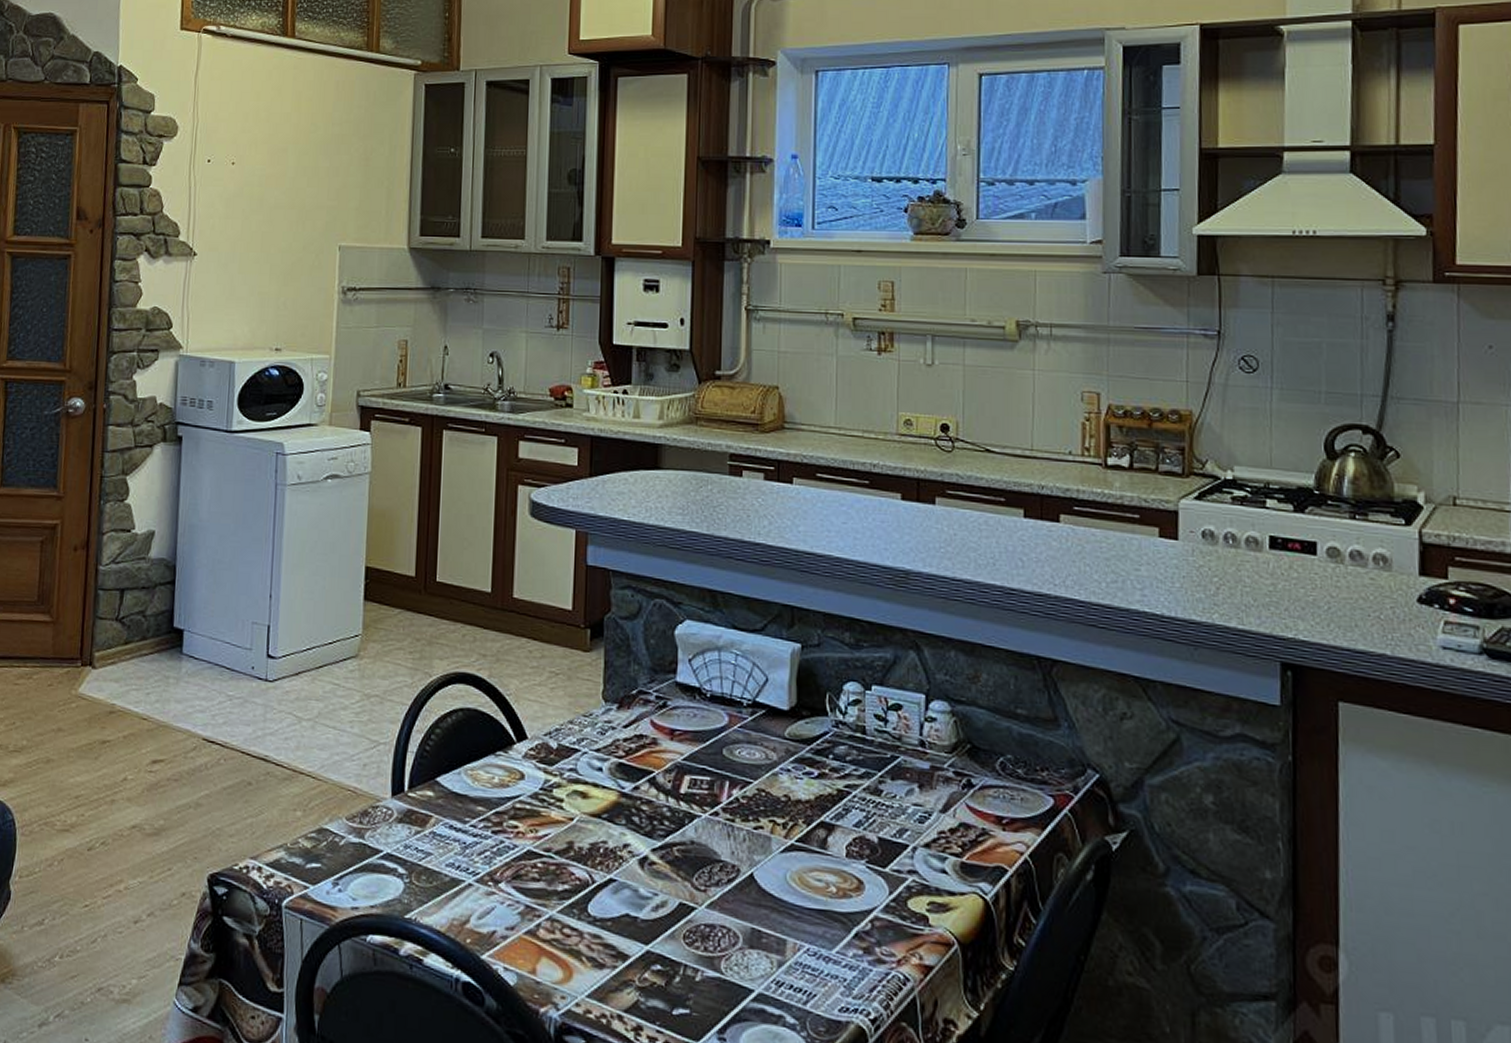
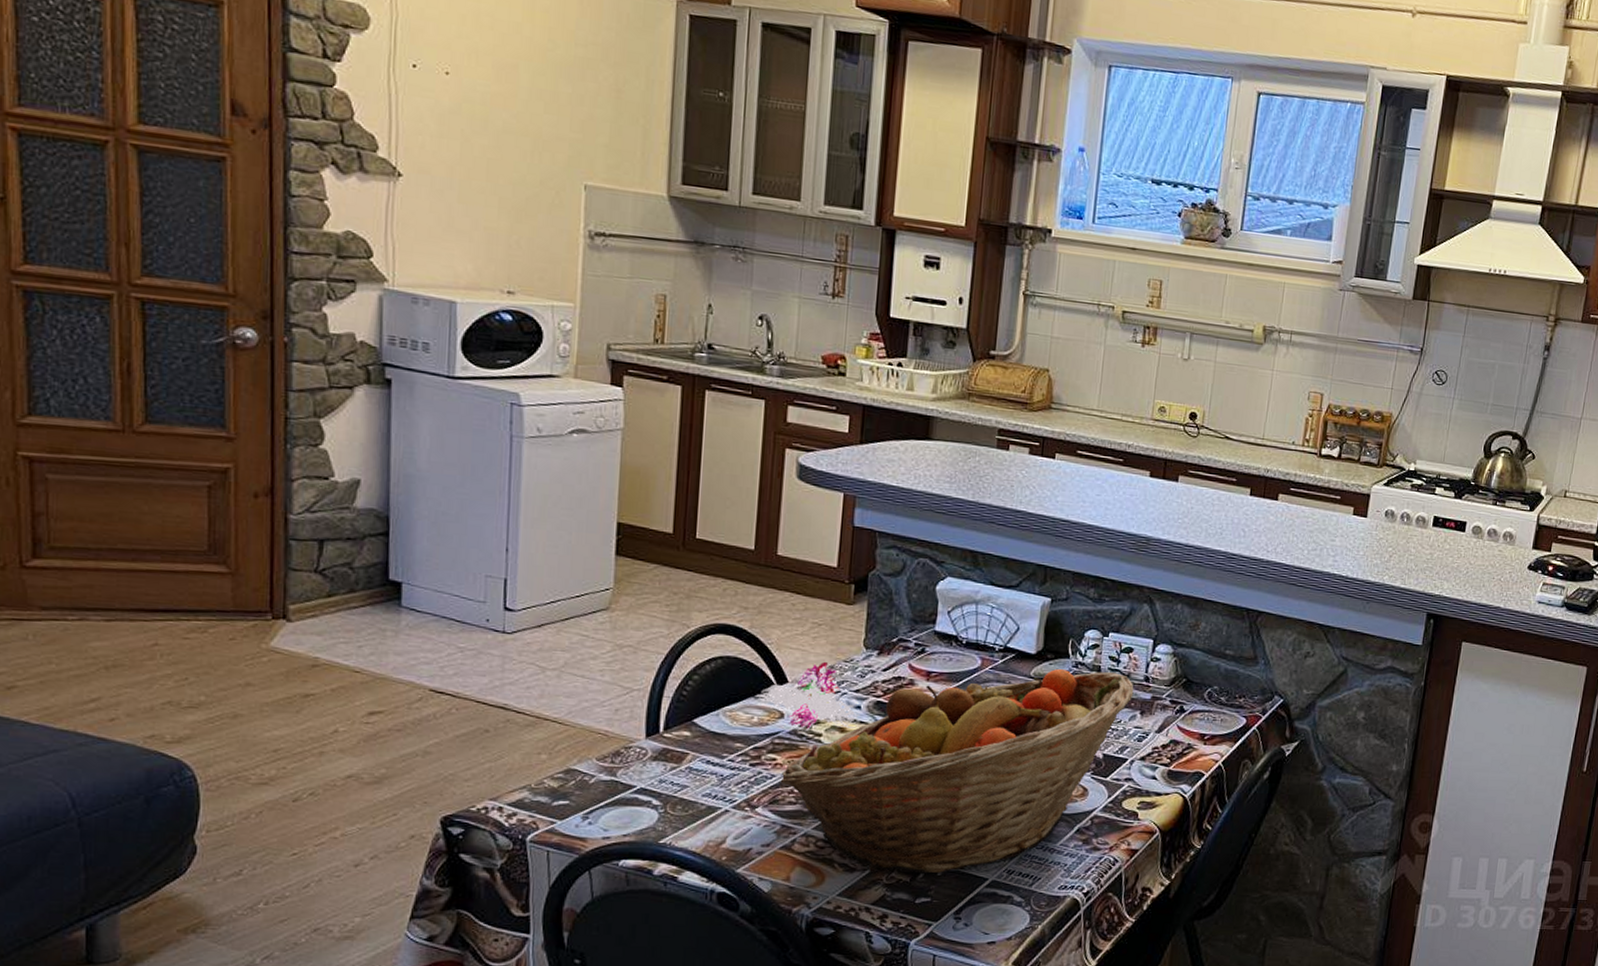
flower: none [499,715,604,796] -> present [759,661,862,731]
fruit basket: none [522,728,908,978] -> present [780,668,1134,874]

